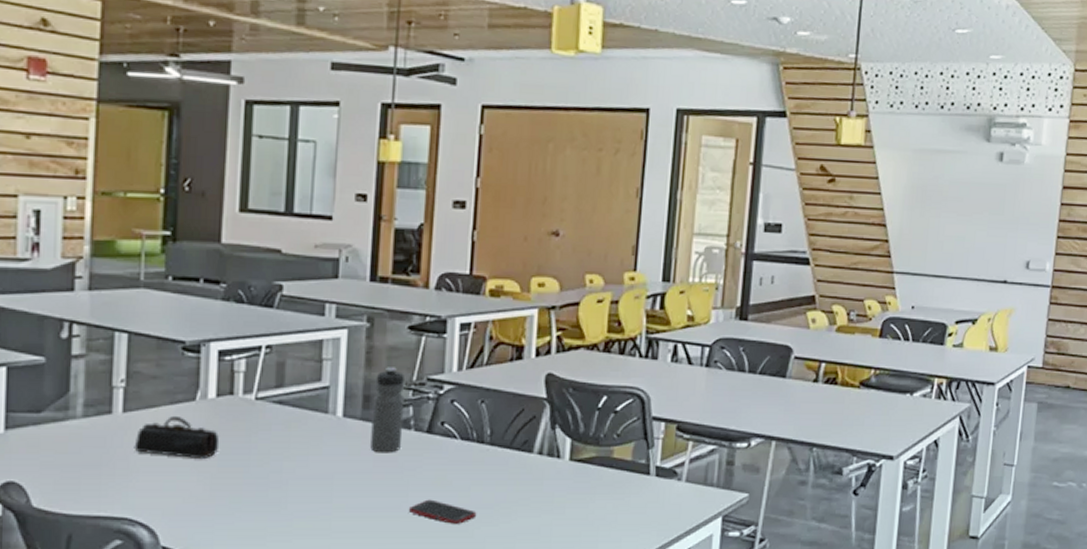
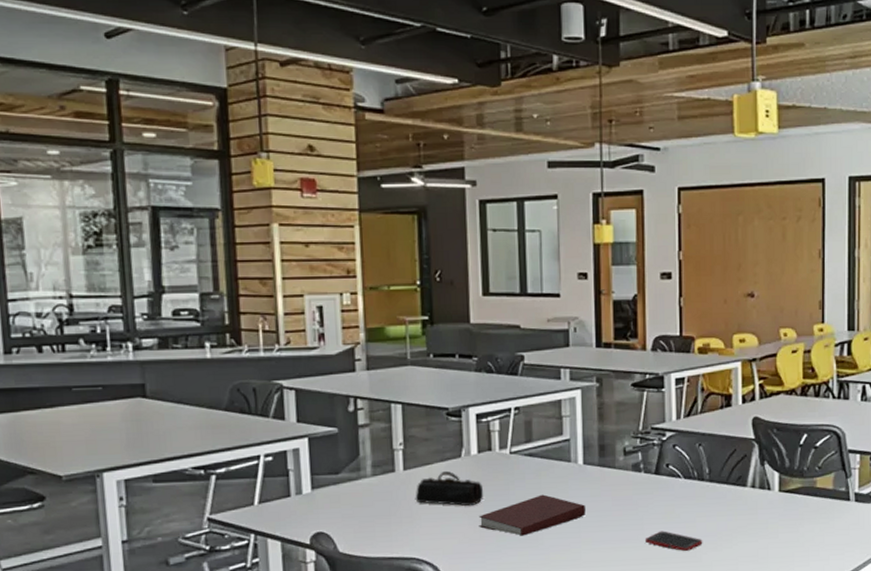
notebook: none [210,450,341,498] -> present [478,494,586,536]
water bottle: present [370,367,405,453] -> none [607,419,635,494]

